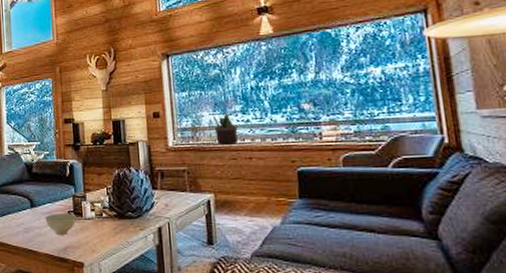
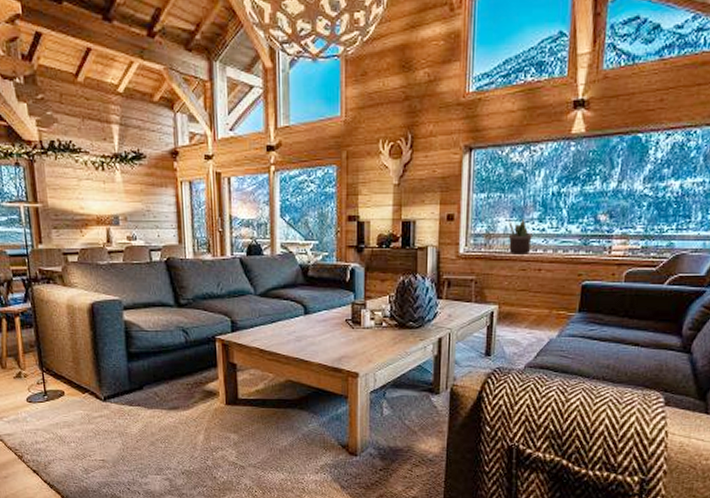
bowl: present [45,213,76,235] -> none [320,322,354,344]

